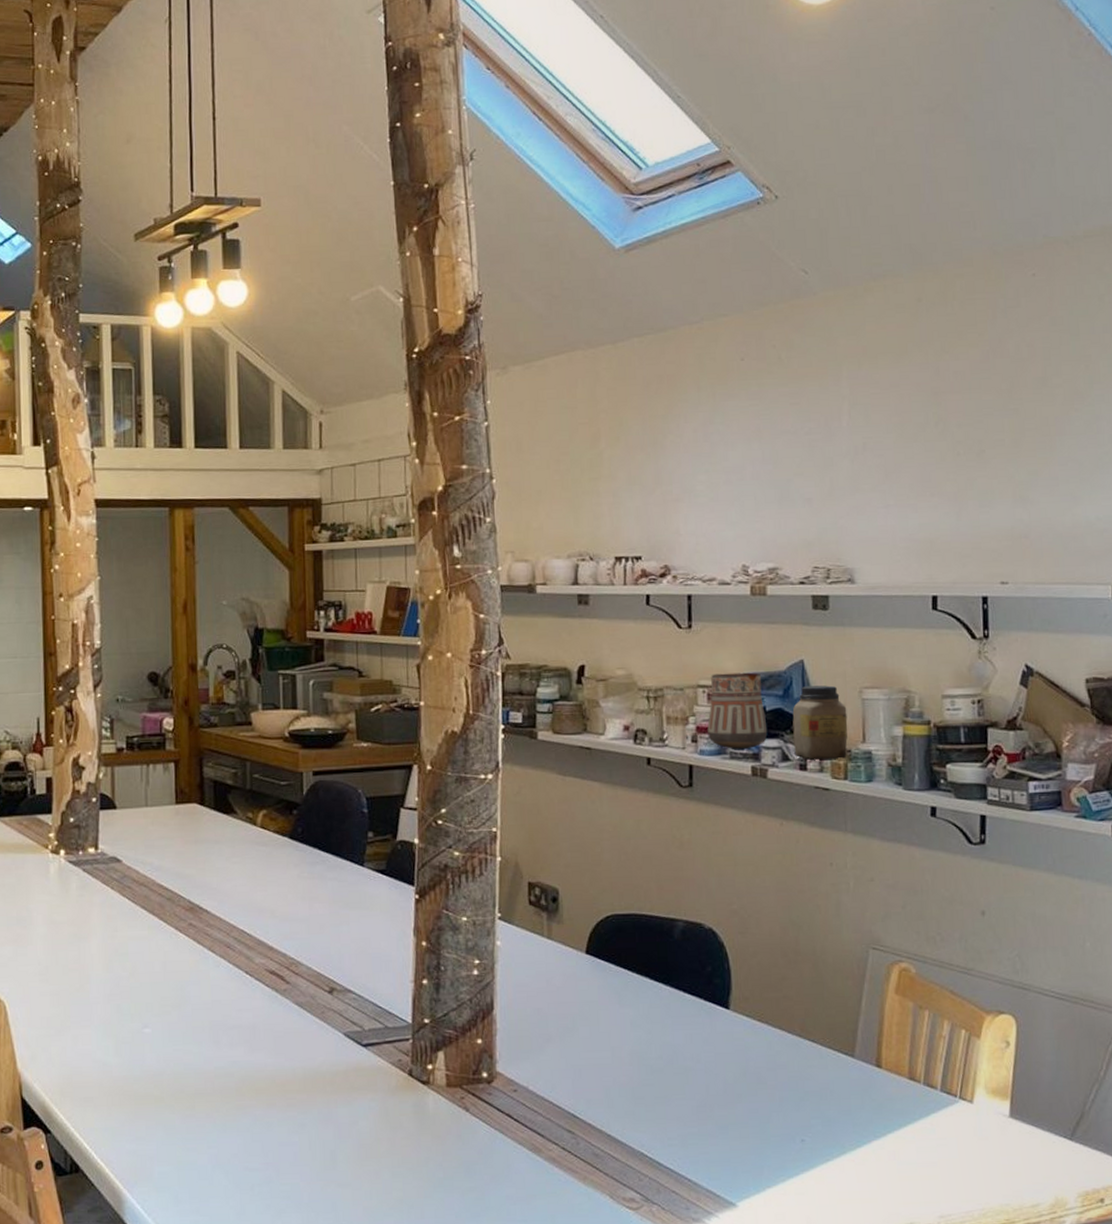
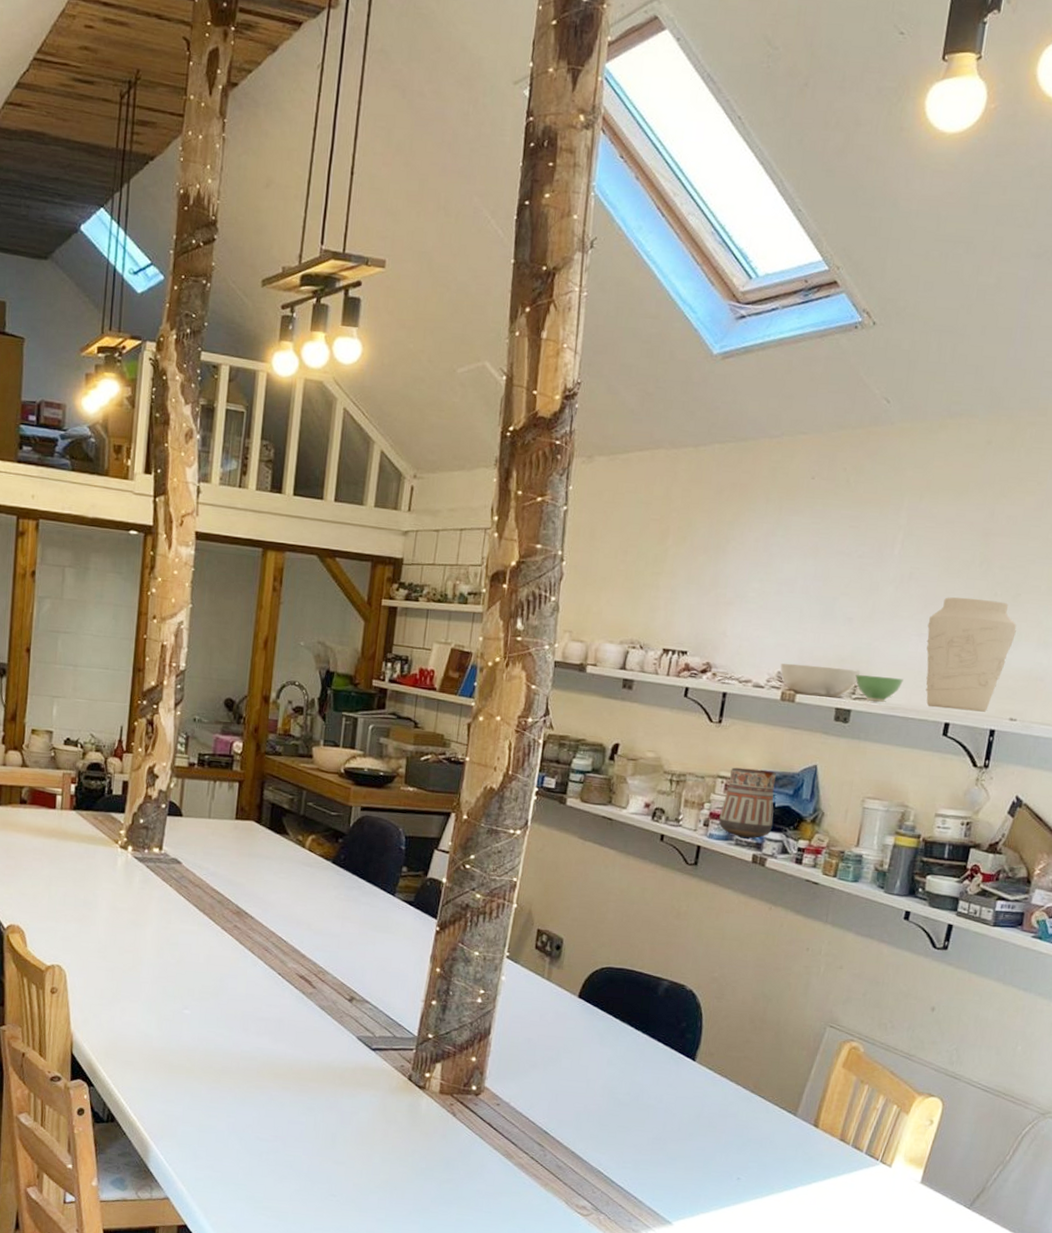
bowl: none [744,552,831,587] -> present [780,663,861,698]
jar: present [792,685,848,760] -> none [793,789,848,858]
bowl: none [826,555,879,584] -> present [855,675,904,703]
vase: none [892,460,988,582] -> present [926,597,1017,712]

